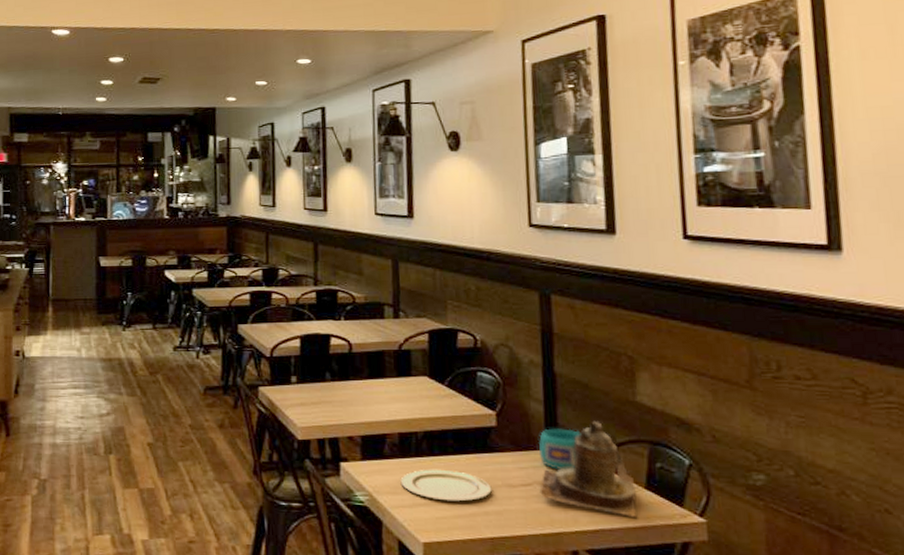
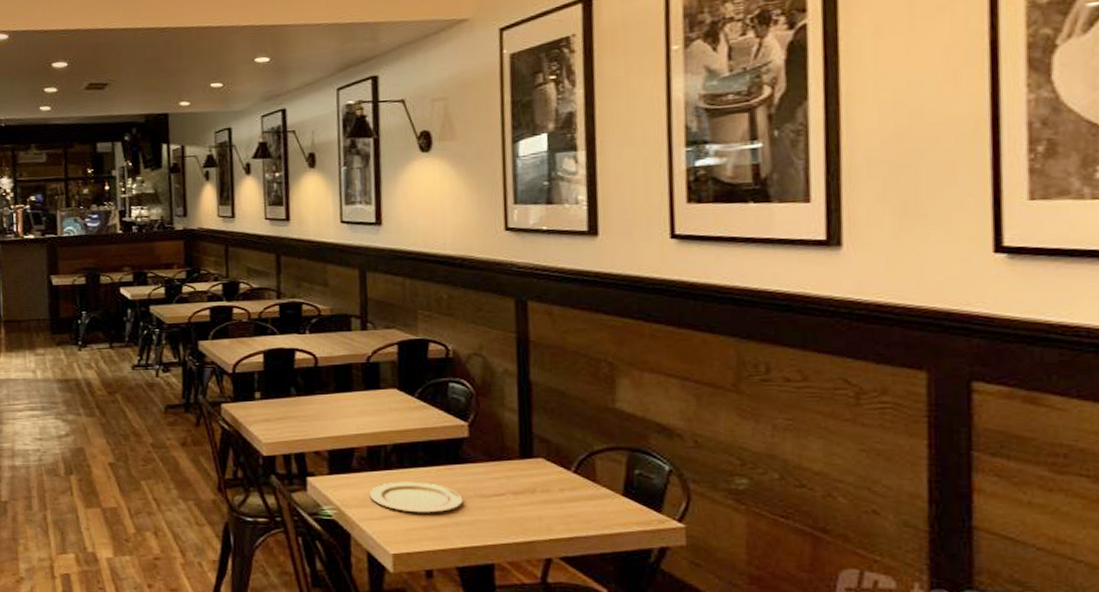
cup: present [538,428,581,471] -> none [512,438,557,480]
teapot: present [539,420,638,517] -> none [513,429,614,524]

